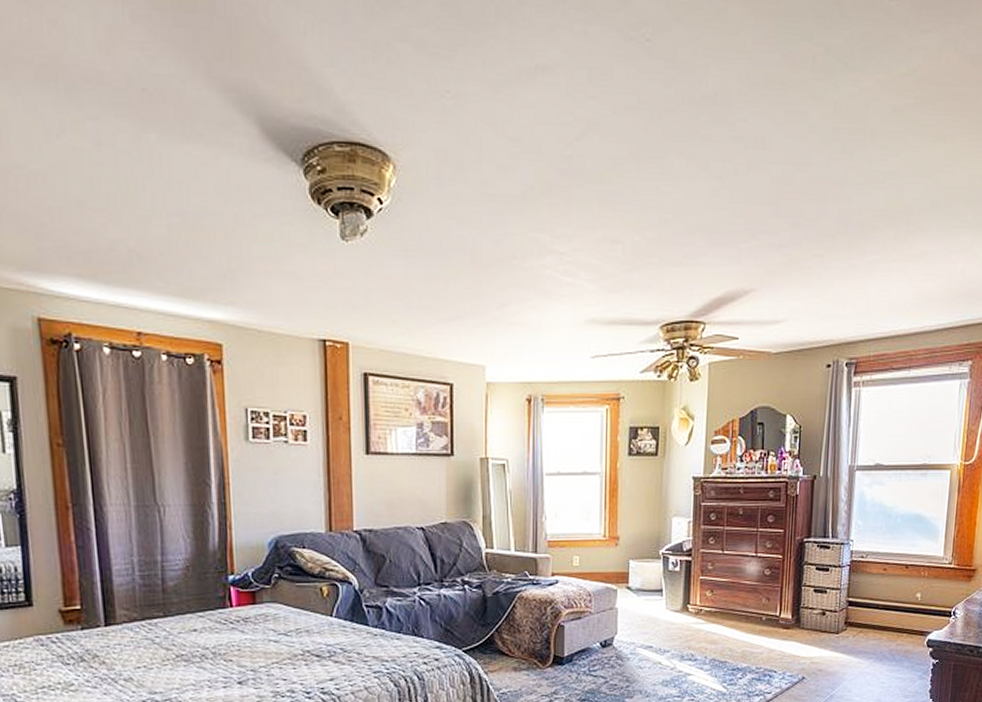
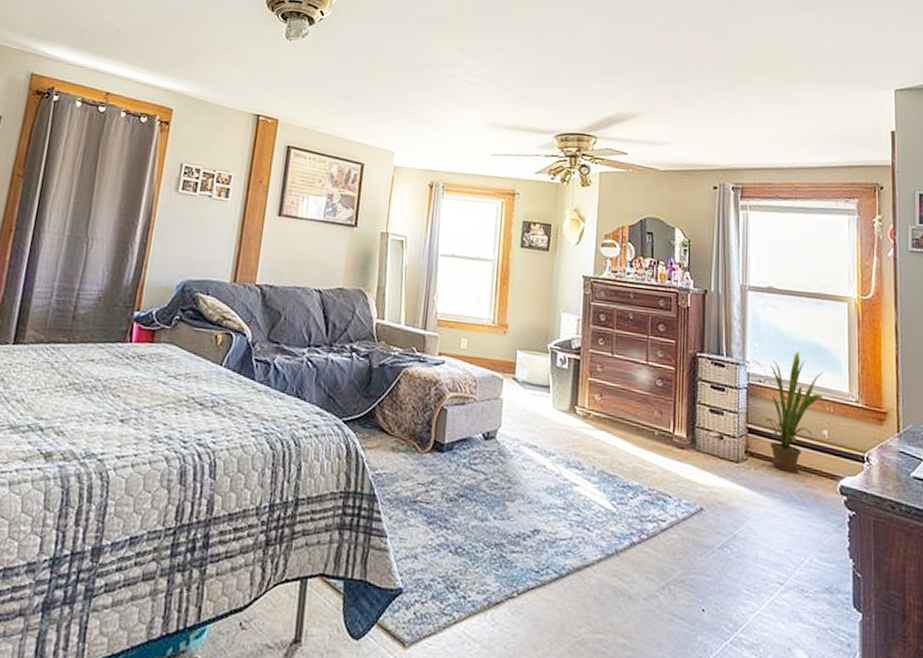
house plant: none [854,523,922,636] -> present [750,351,824,474]

